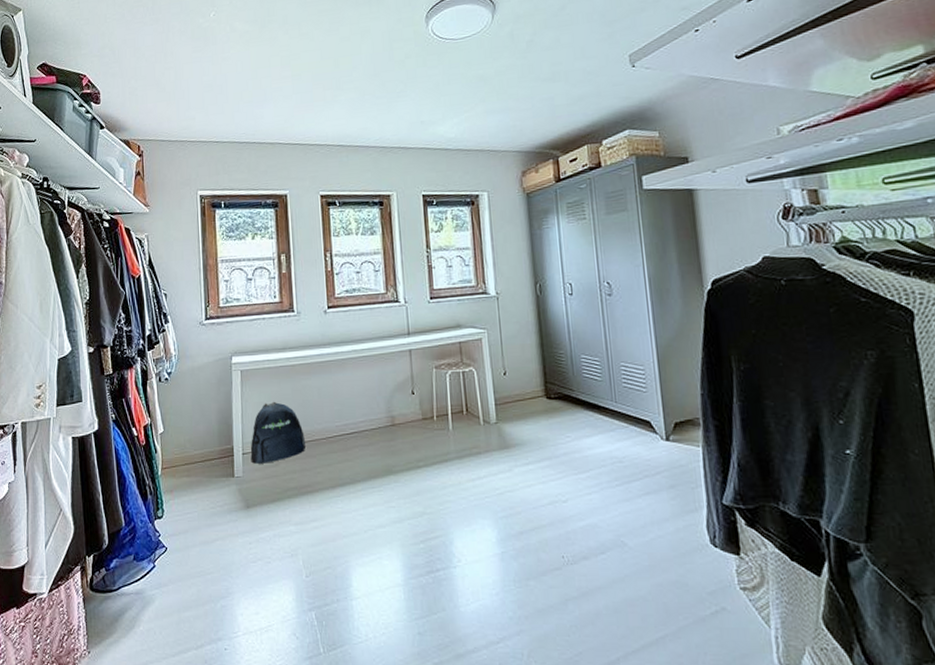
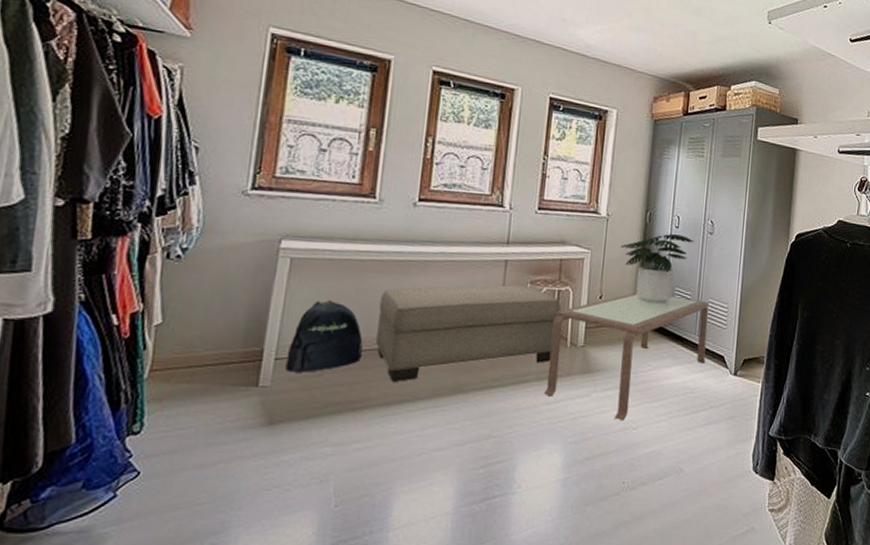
ottoman: none [311,371,469,467] -> present [375,284,562,382]
coffee table: none [462,363,630,495] -> present [544,293,710,422]
potted plant: none [515,301,592,375] -> present [620,234,694,305]

